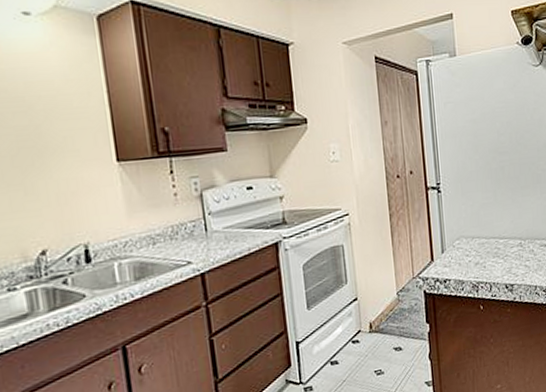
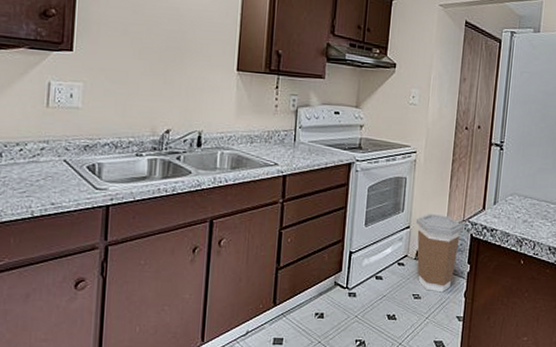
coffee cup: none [362,277,415,363] -> present [415,214,464,293]

